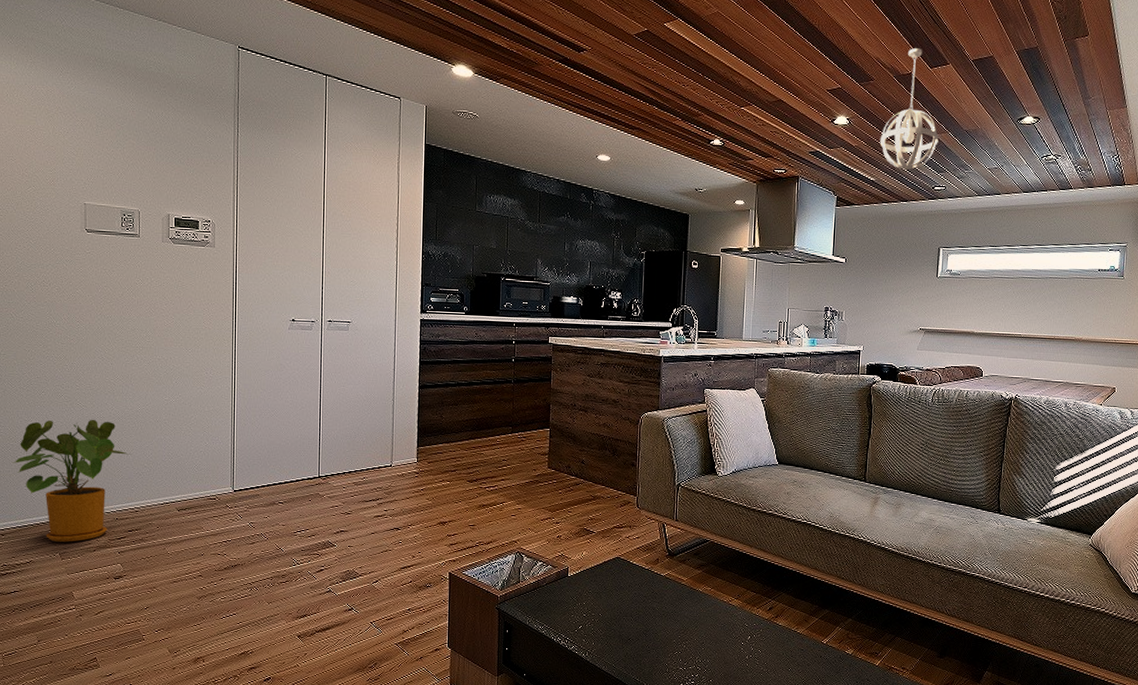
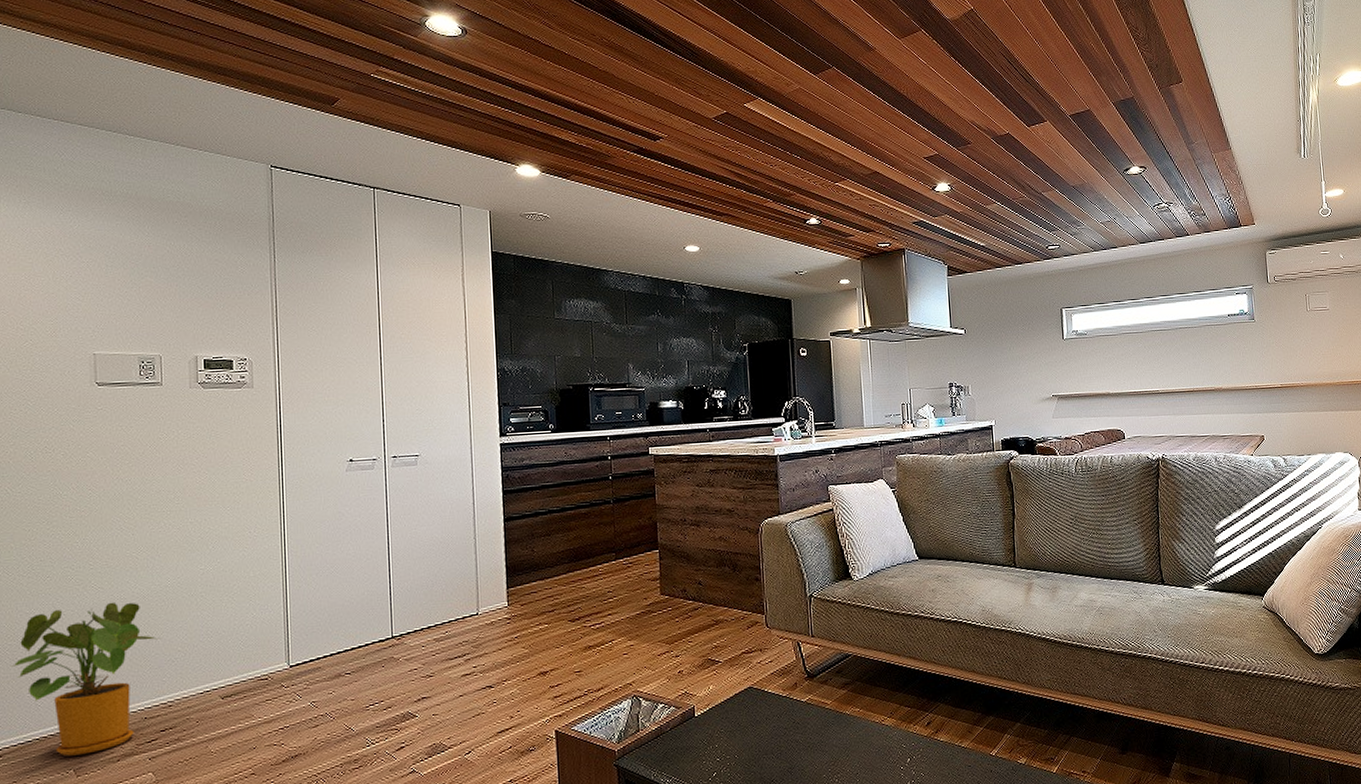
pendant light: present [879,48,939,170] -> none [985,108,1046,232]

